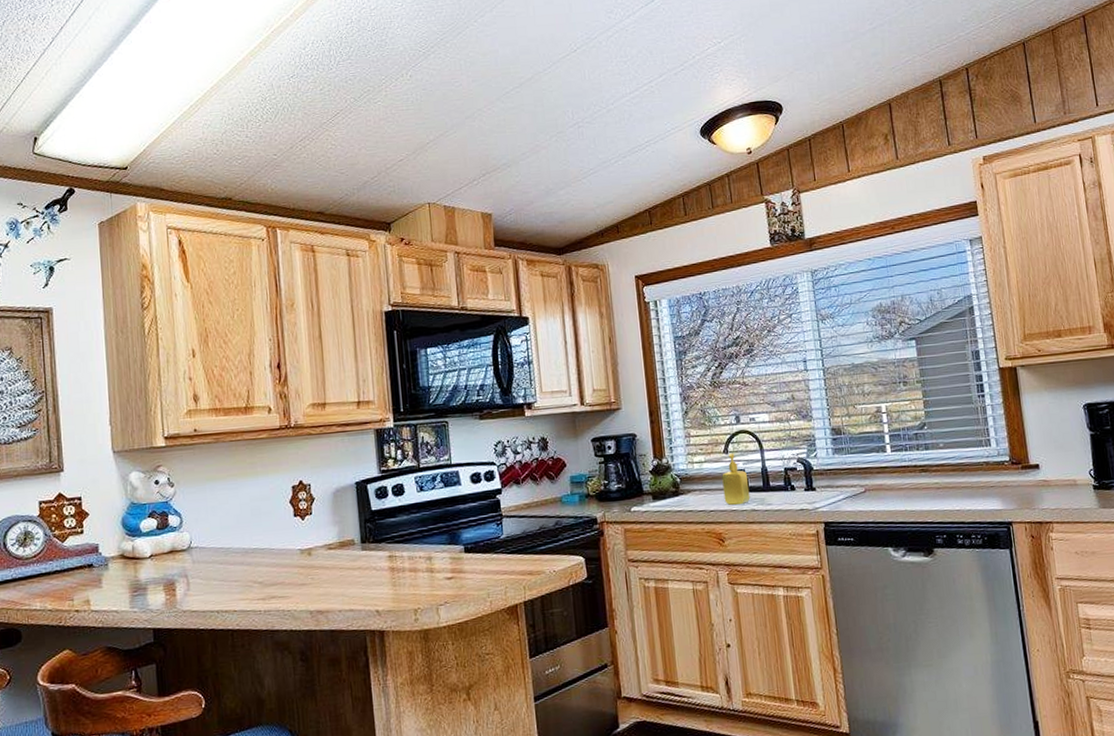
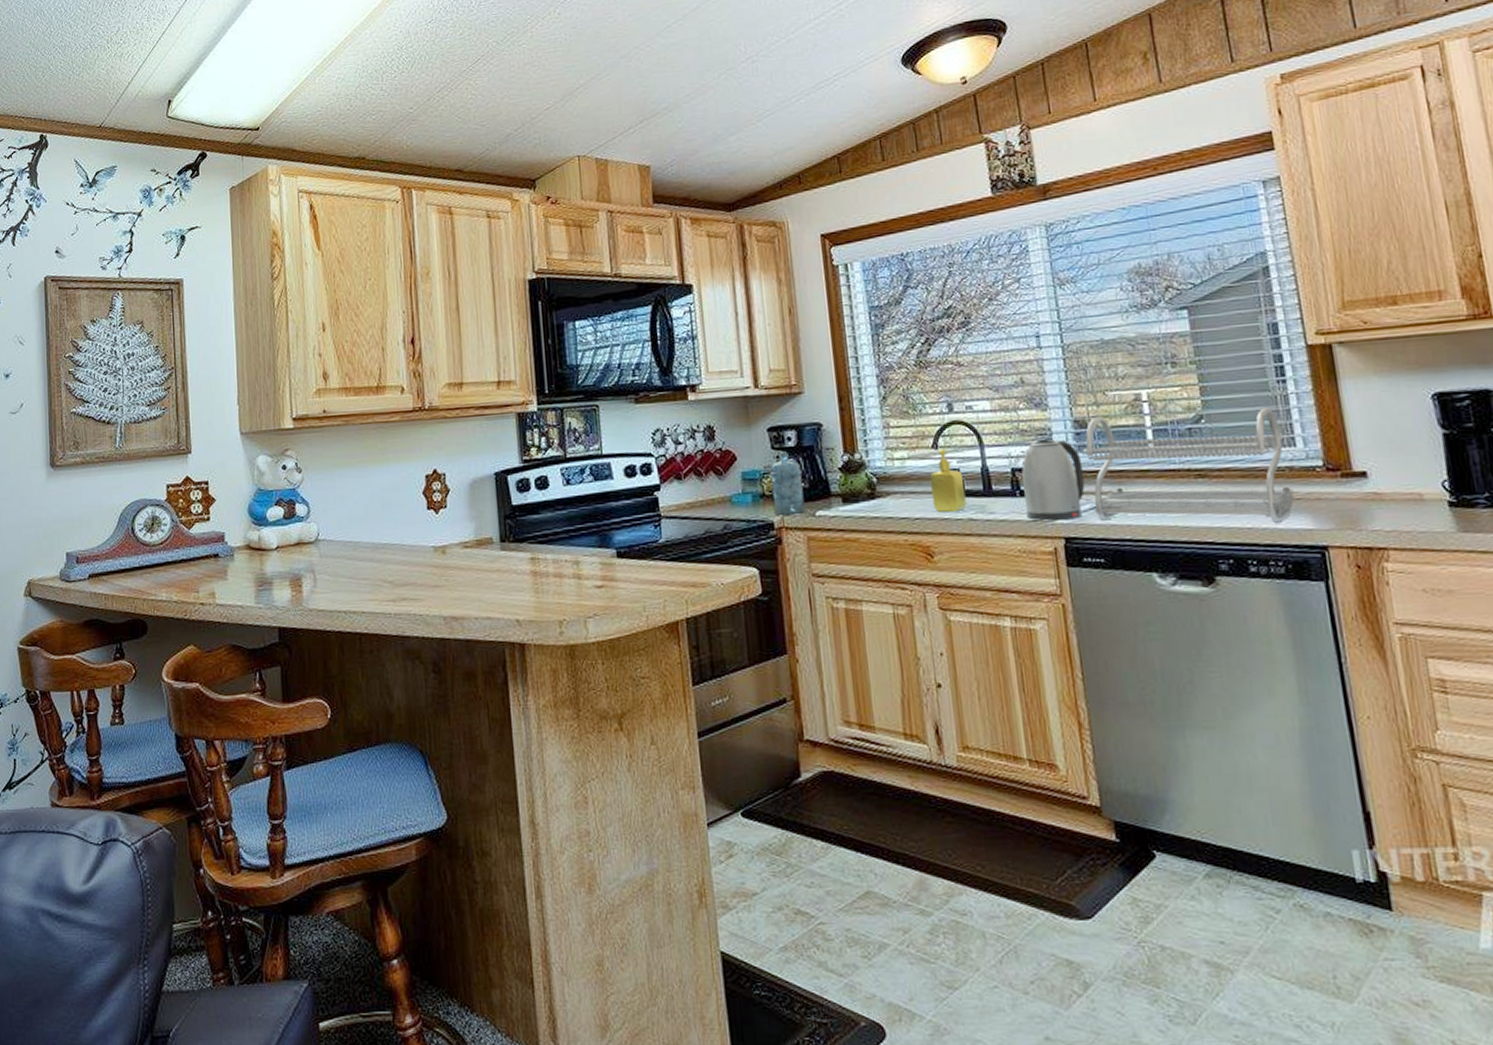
canister: none [593,458,623,512] -> present [769,452,805,516]
kettle: none [792,443,840,510] -> present [1021,438,1085,521]
dish rack: none [838,416,990,508] -> present [1082,407,1295,523]

